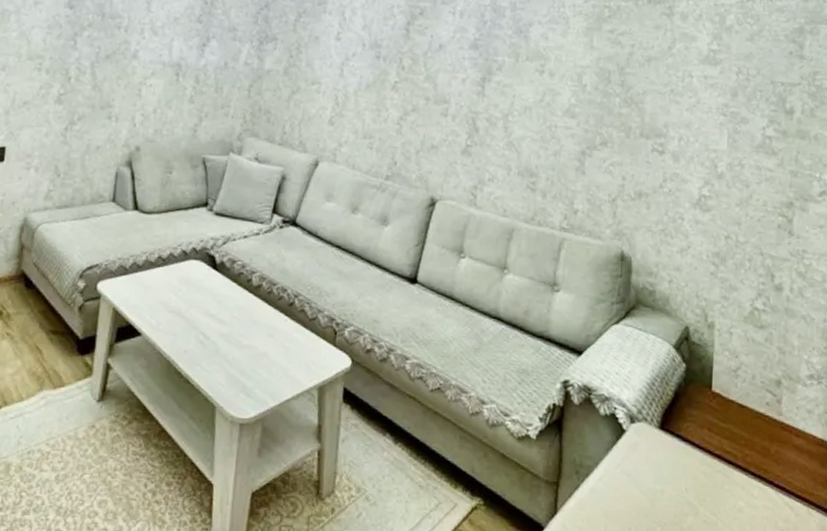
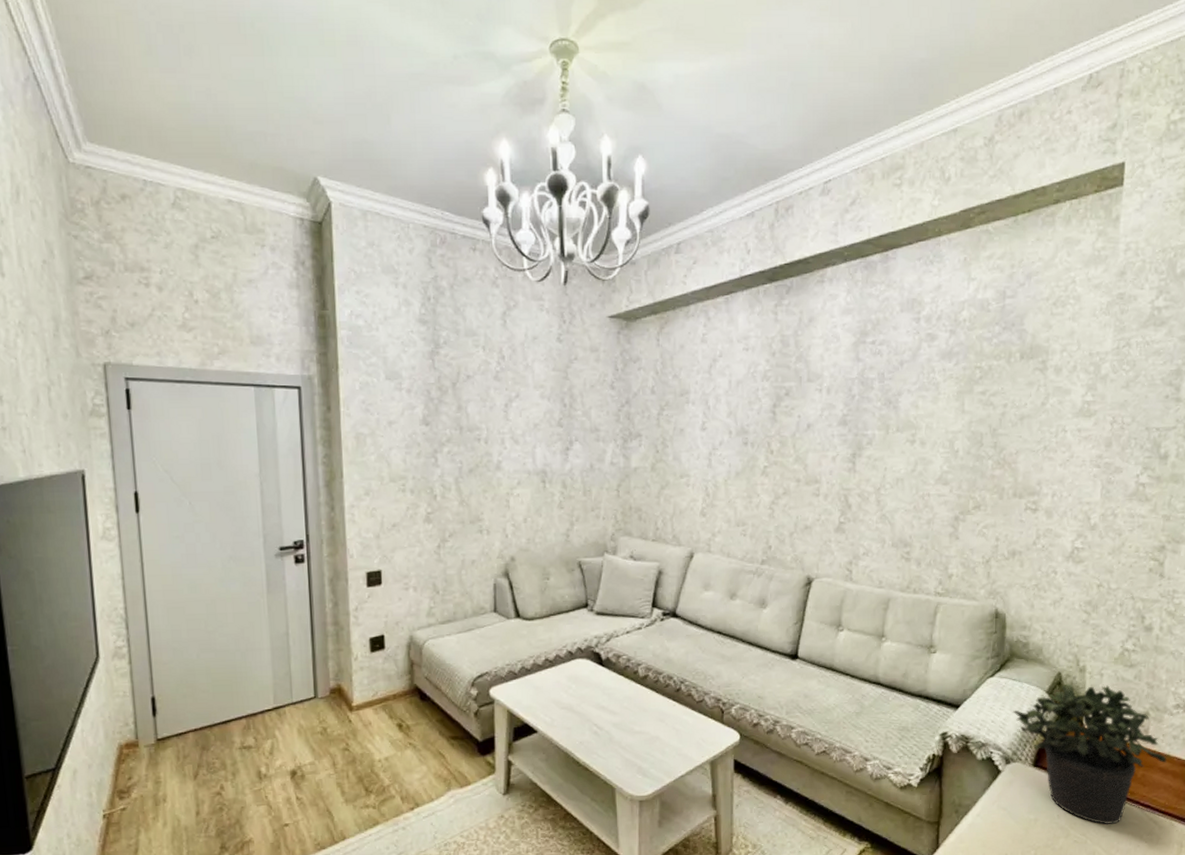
potted plant: none [638,339,802,506] -> present [1013,683,1167,825]

